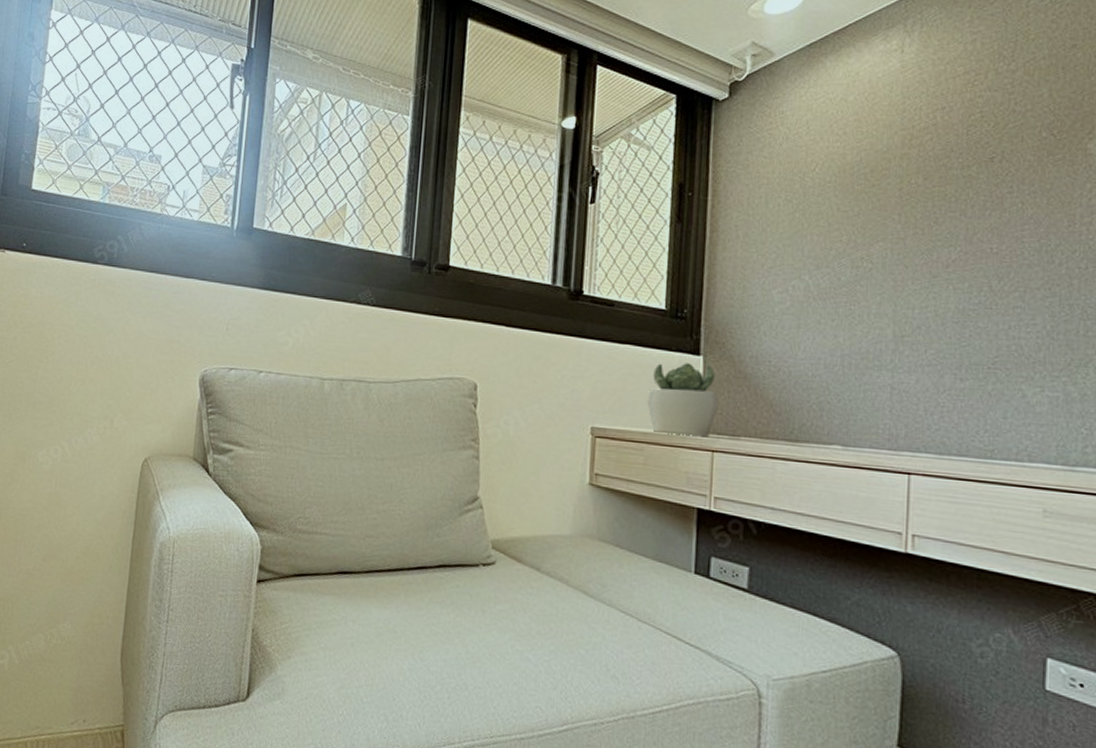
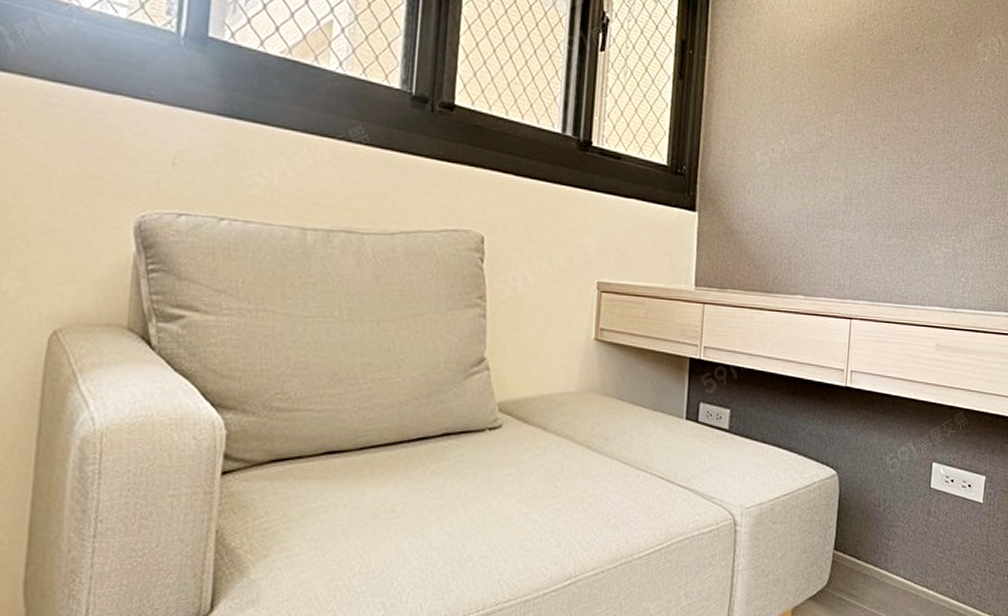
succulent plant: present [647,363,718,437] -> none [649,218,710,290]

